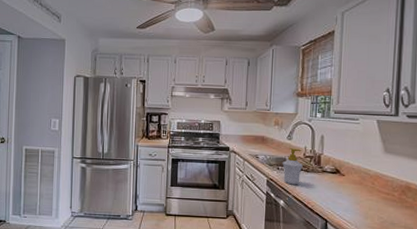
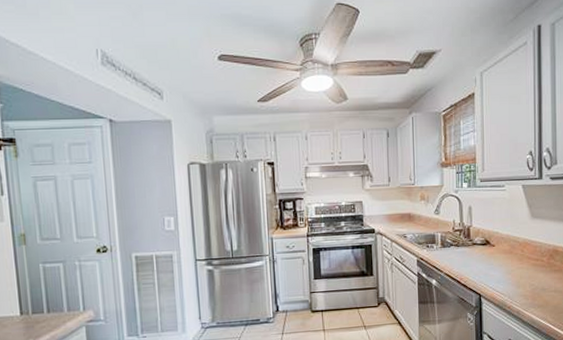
soap bottle: present [282,147,303,185] -> none [431,222,453,262]

